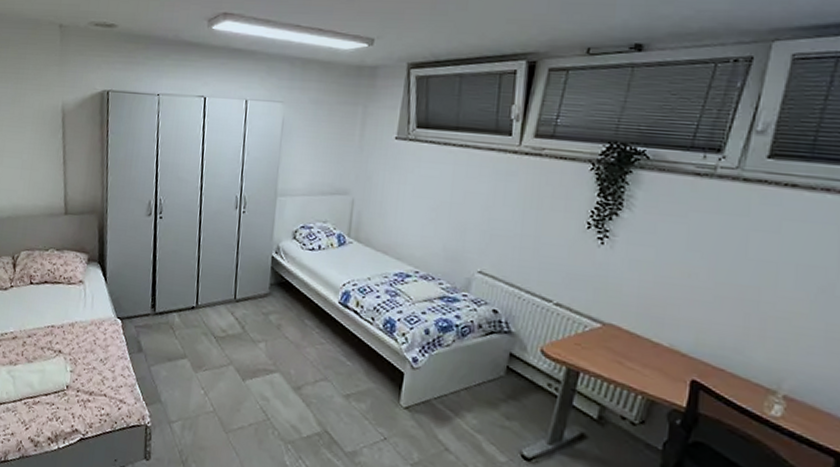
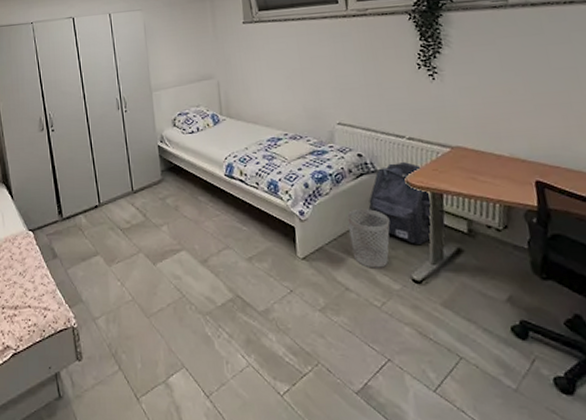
wastebasket: none [461,368,512,436] -> present [347,208,390,268]
backpack: none [486,327,563,421] -> present [367,162,433,244]

